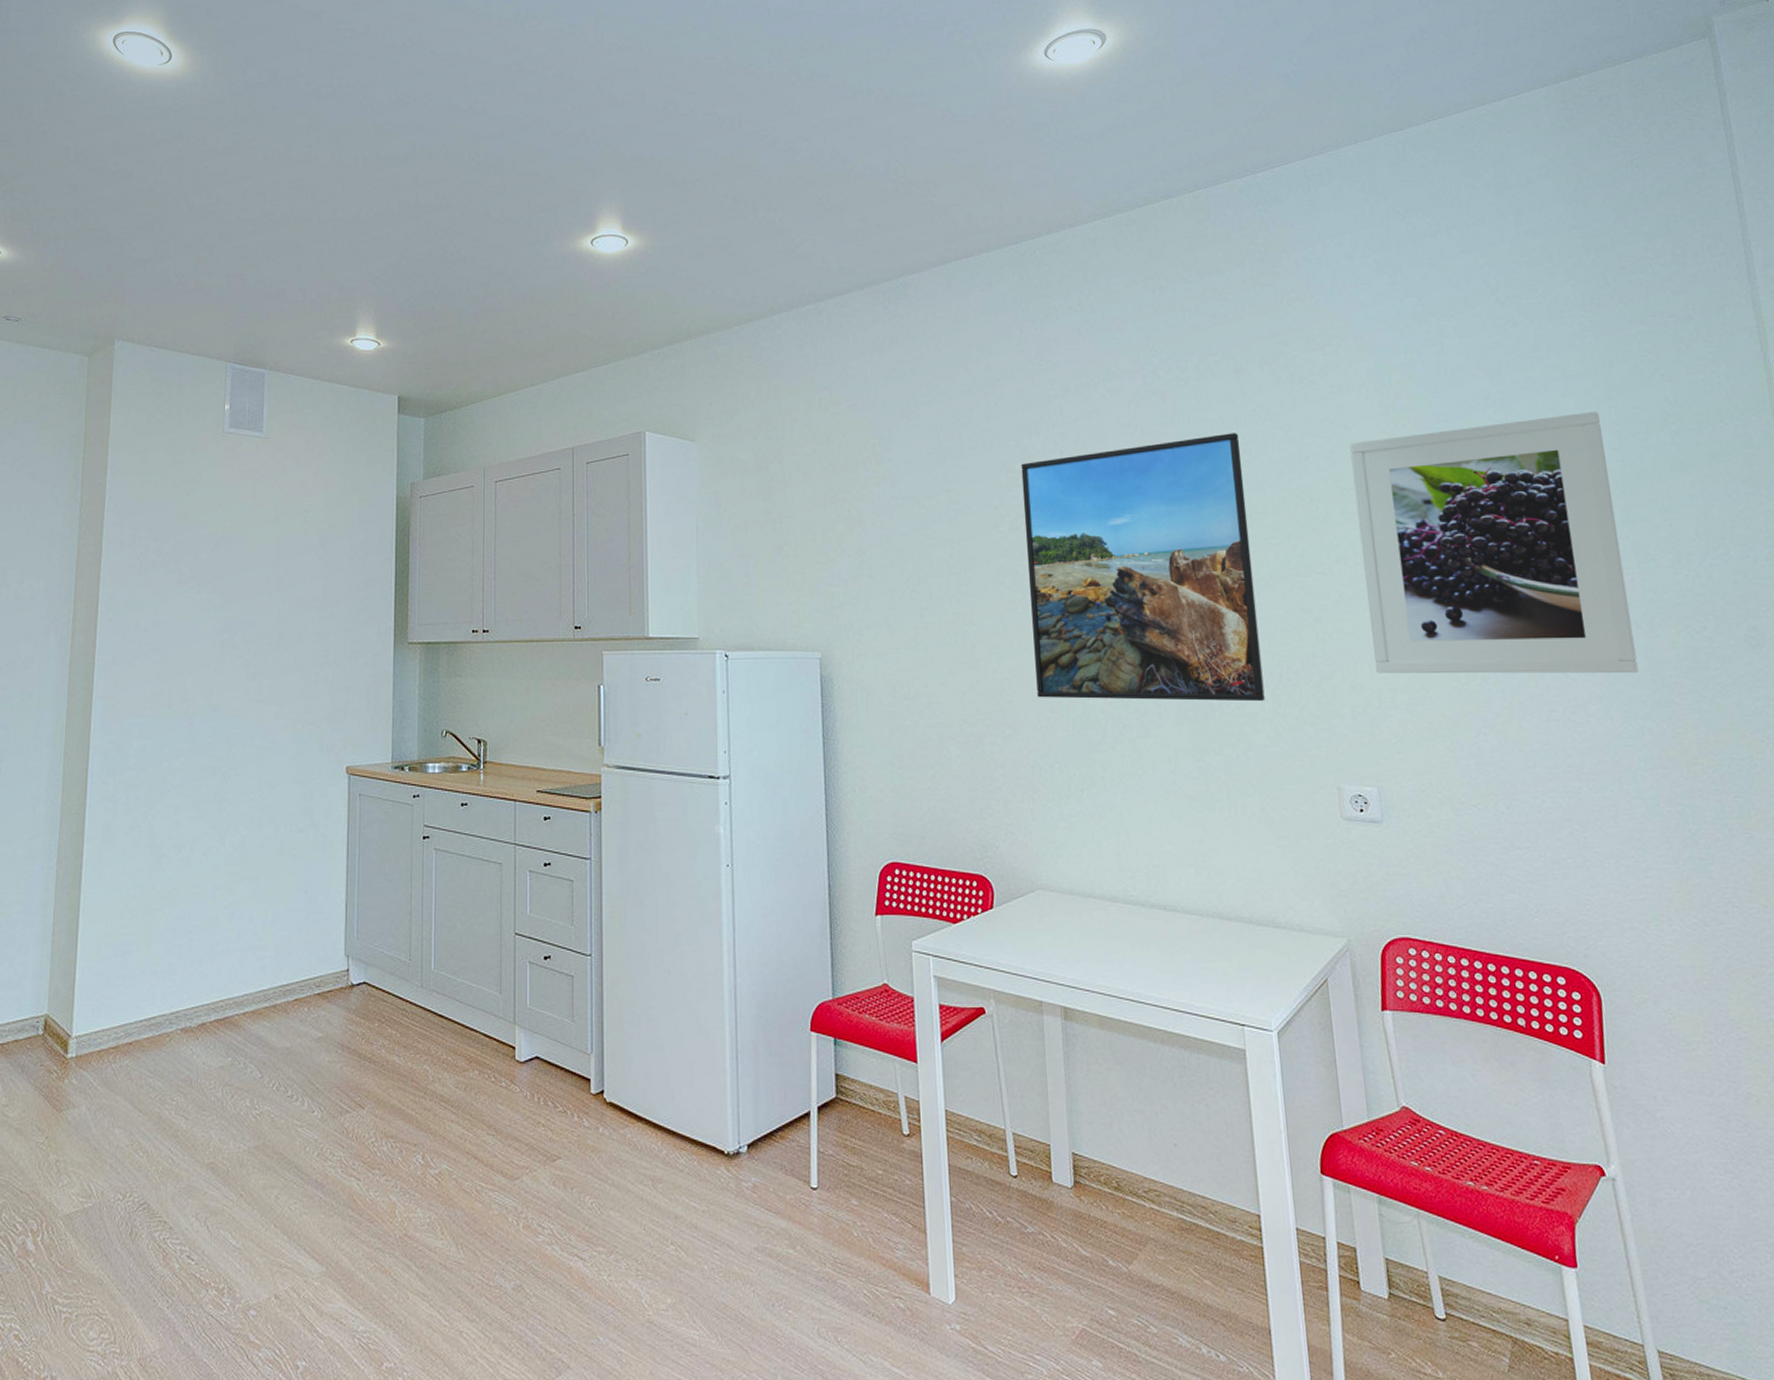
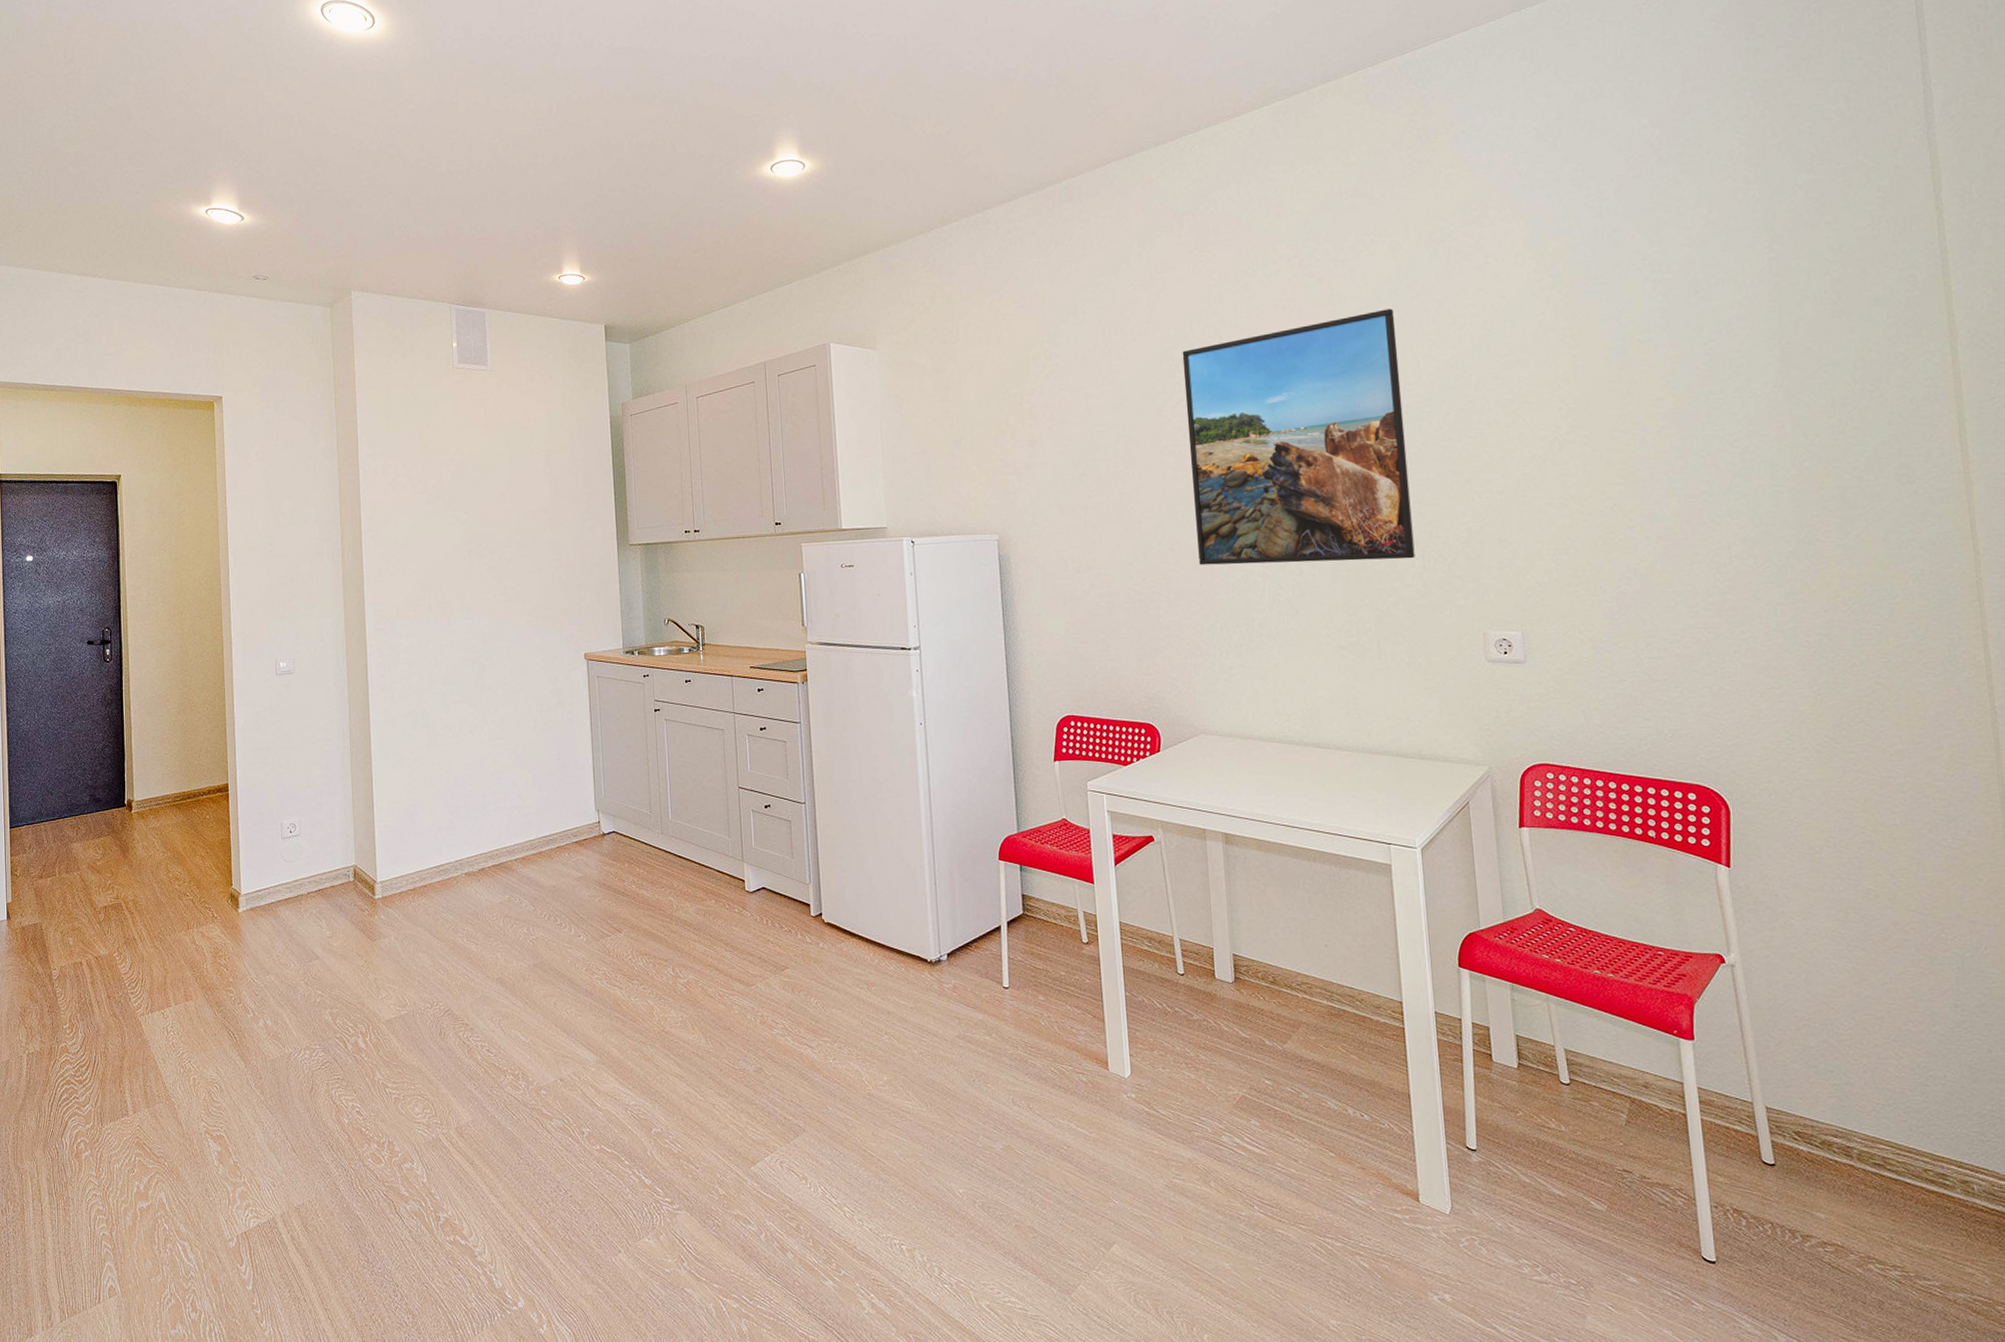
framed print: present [1349,411,1639,674] -> none [1503,264,1785,528]

